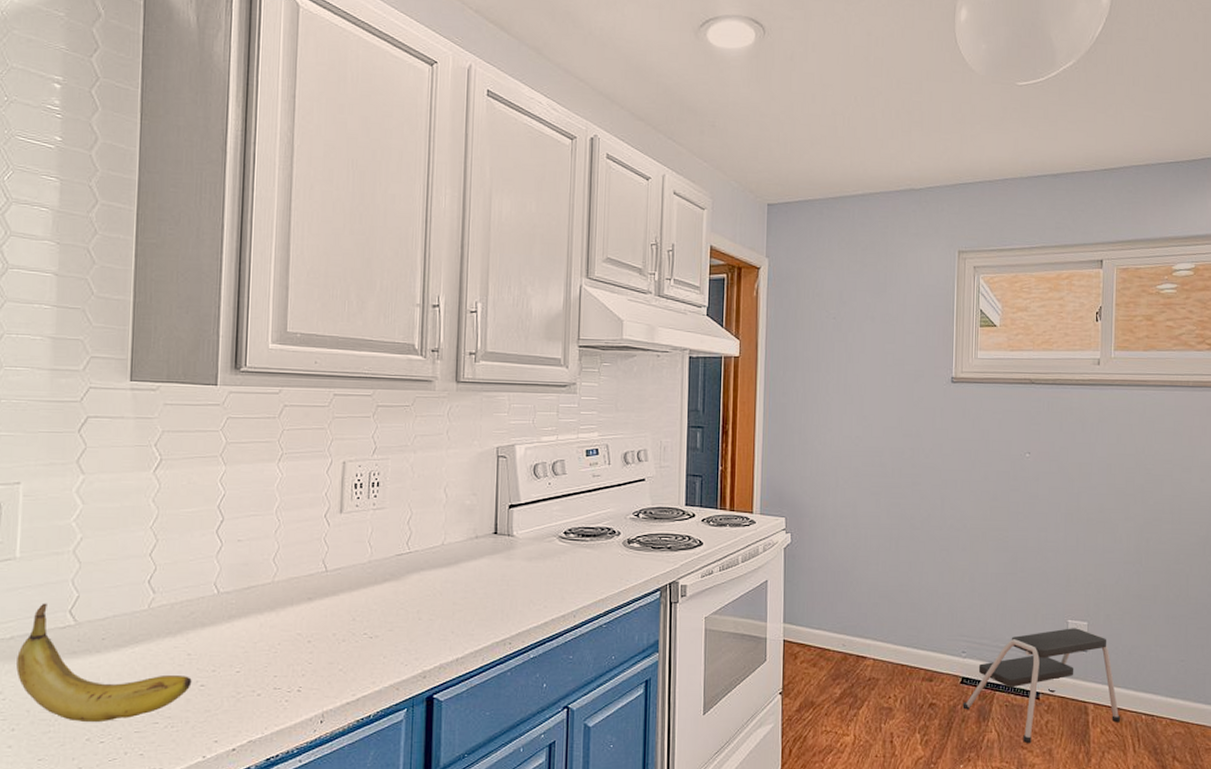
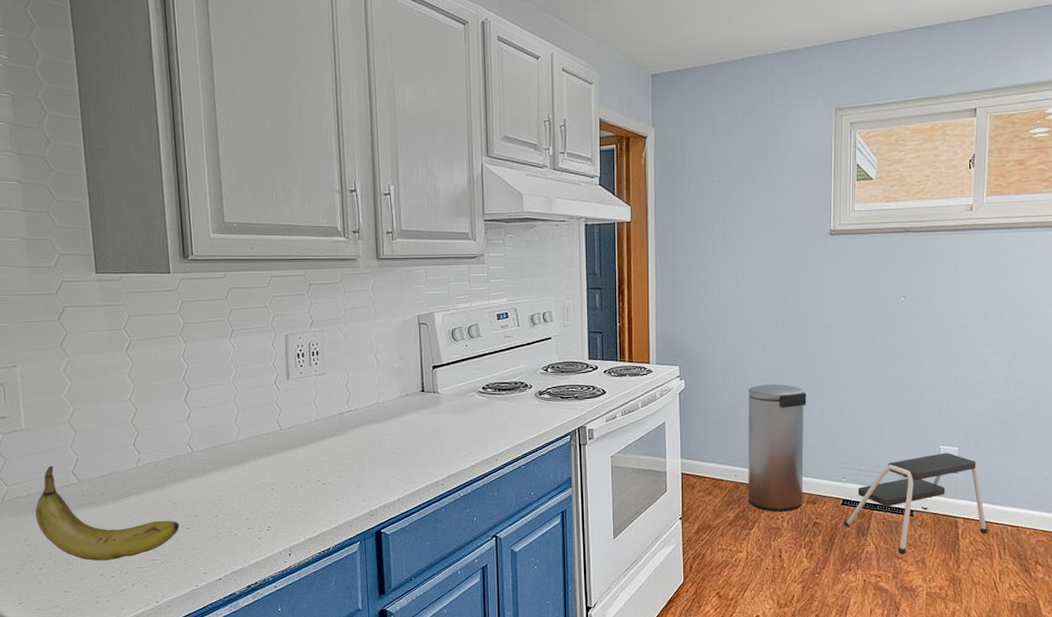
pedal bin: none [857,542,924,689] -> present [748,384,807,512]

